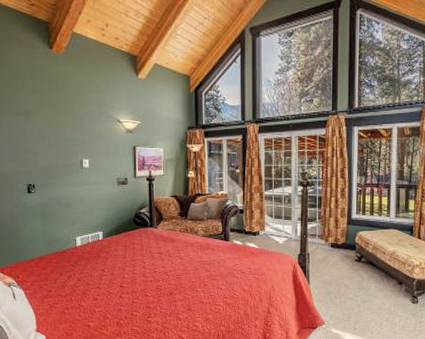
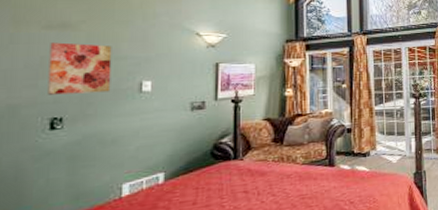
wall art: none [21,126,62,167] -> present [48,42,112,95]

